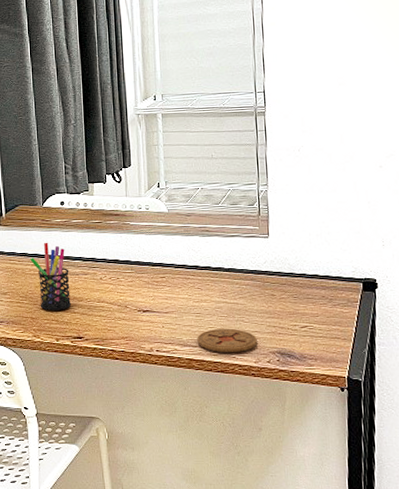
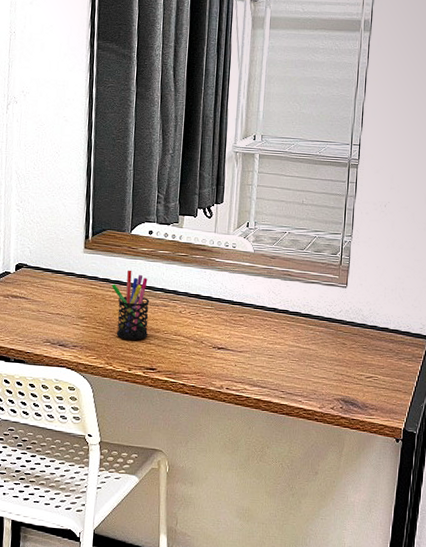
coaster: present [197,328,257,352] -> none [266,372,324,396]

